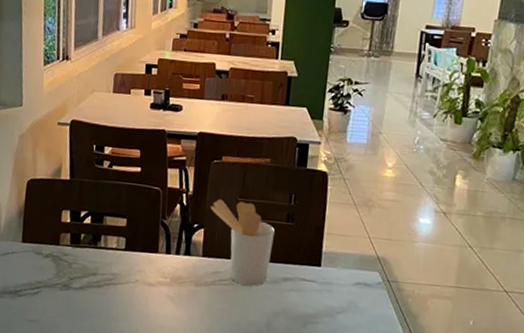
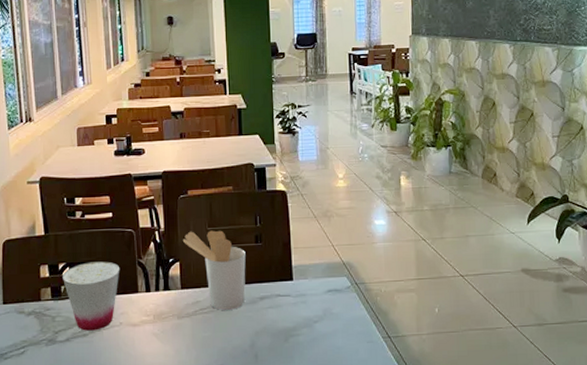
cup: none [83,214,143,284] -> present [63,261,120,331]

